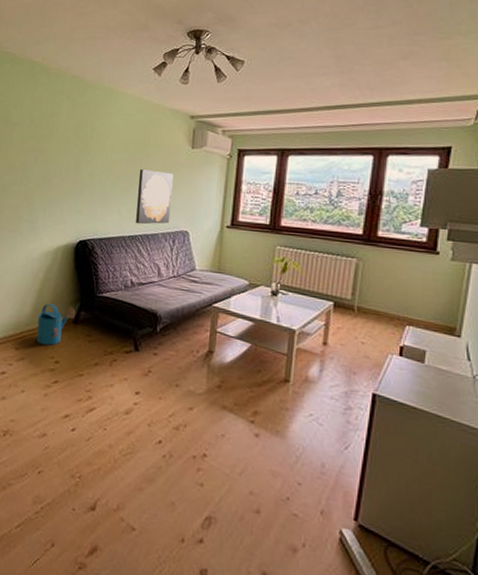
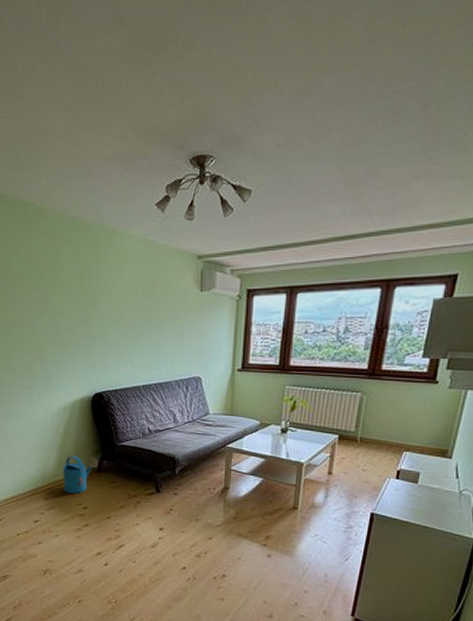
wall art: present [135,169,174,225] -> none [148,317,184,373]

